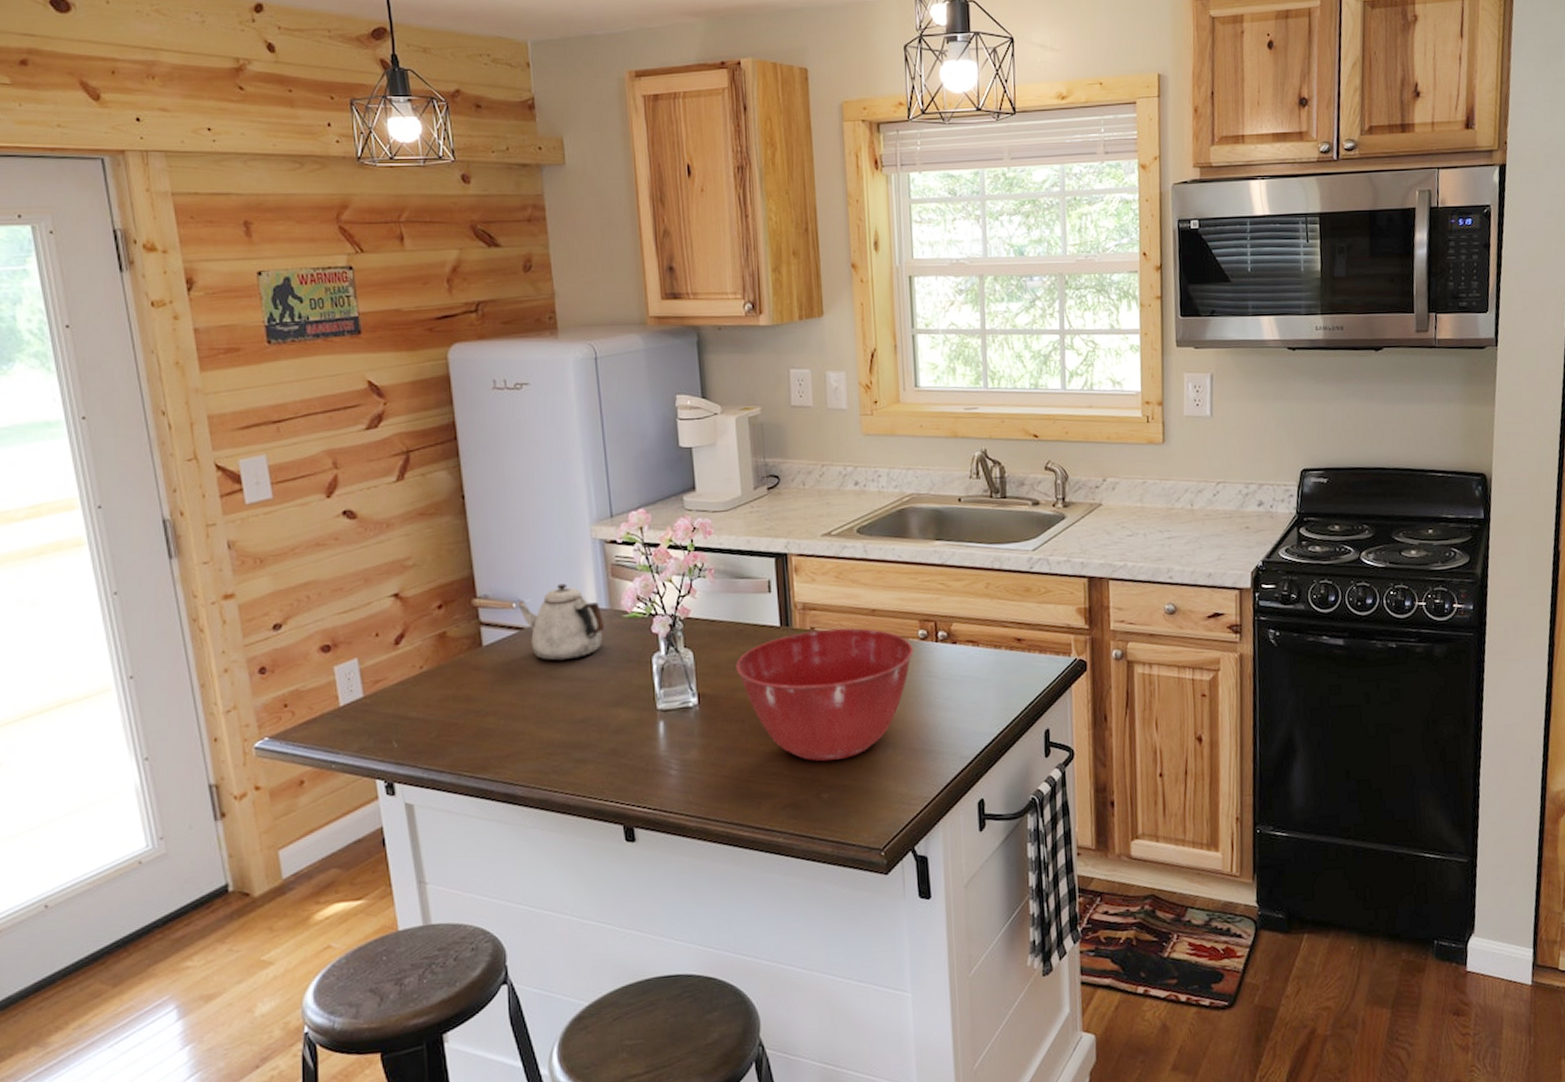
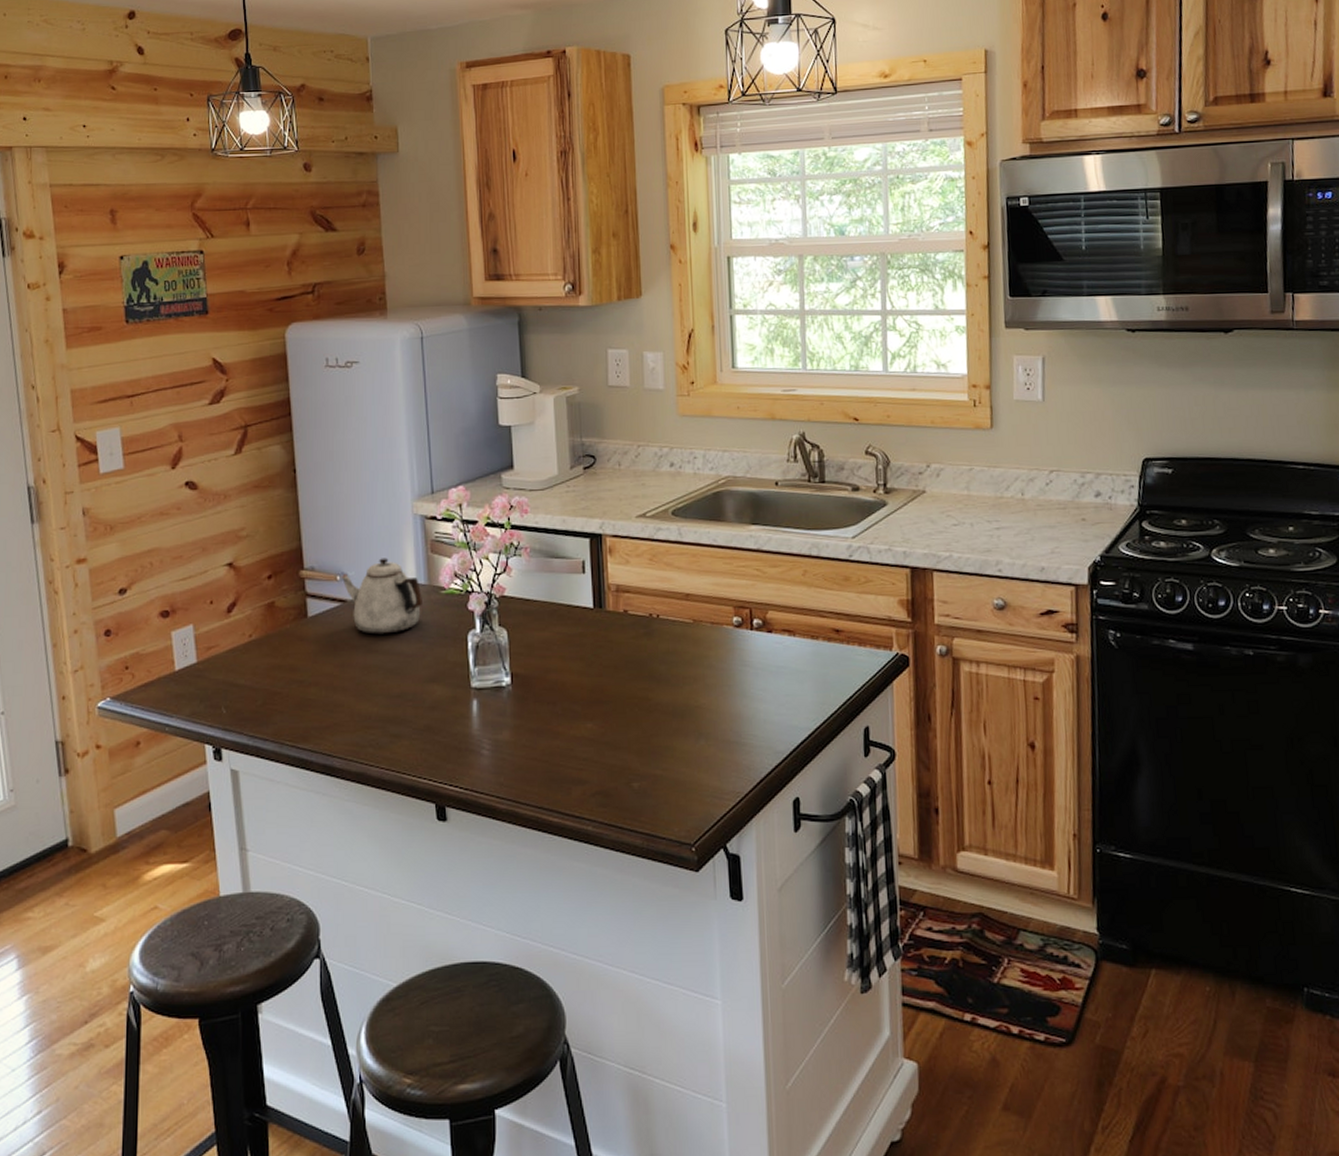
mixing bowl: present [735,628,913,762] -> none [549,612,727,749]

